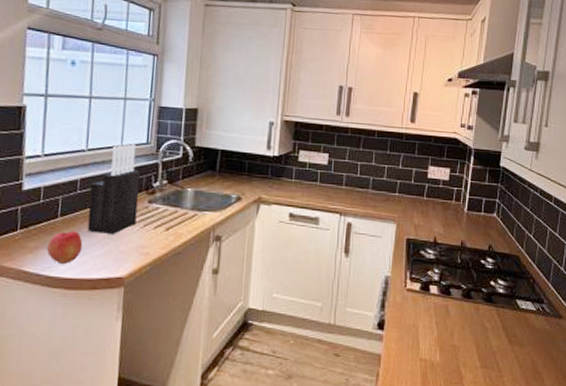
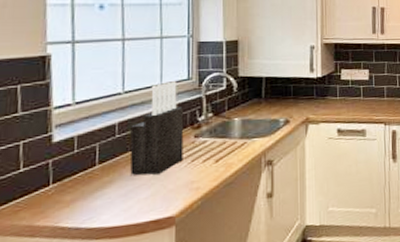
apple: present [47,231,83,265] -> none [85,176,126,214]

